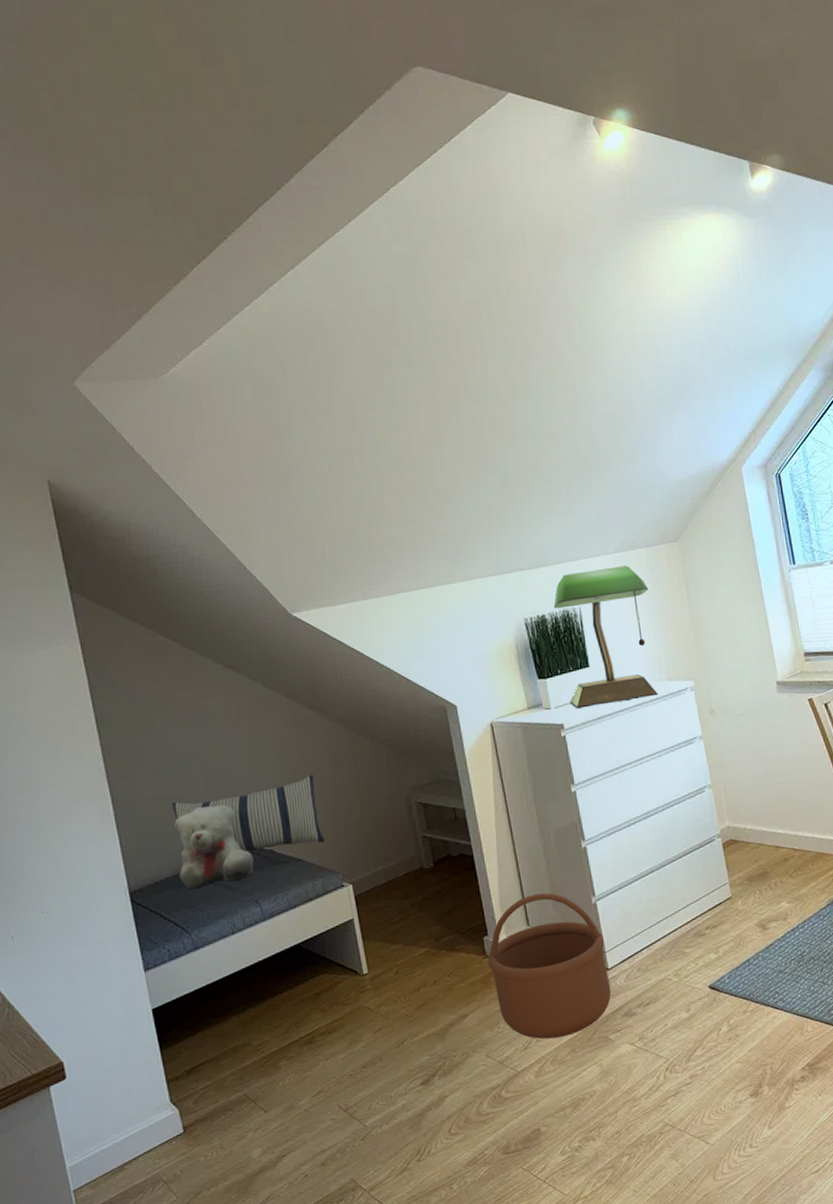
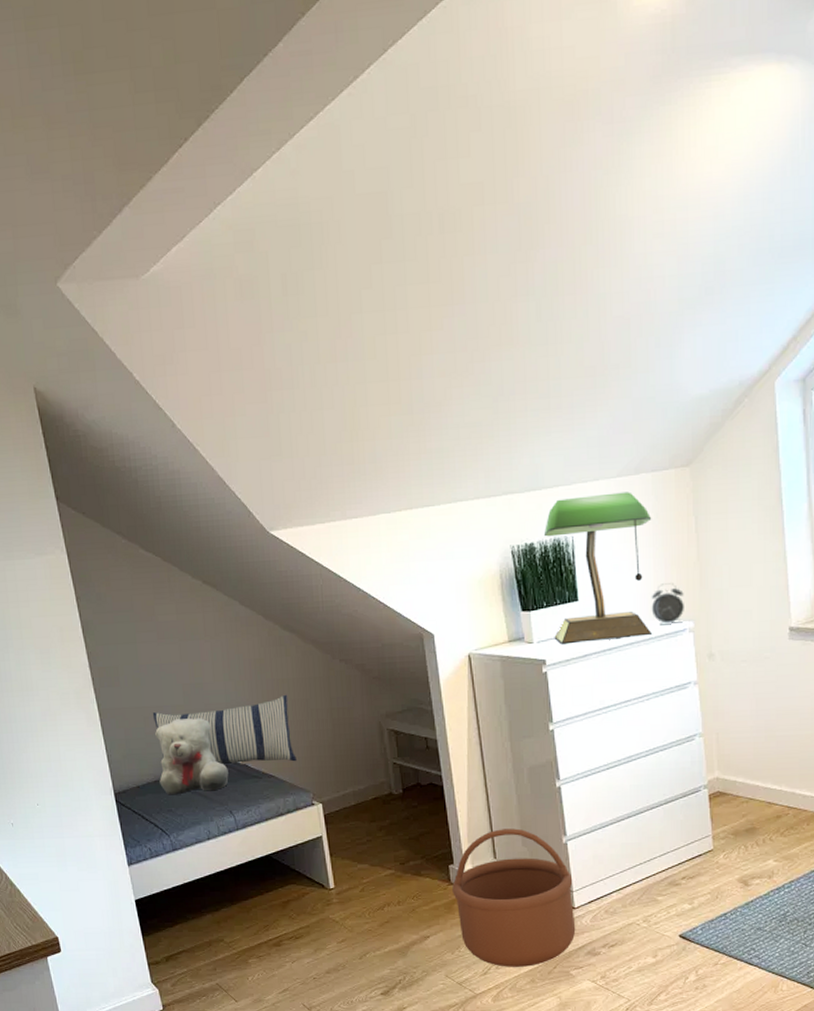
alarm clock: none [654,646,685,686] -> present [651,583,684,626]

